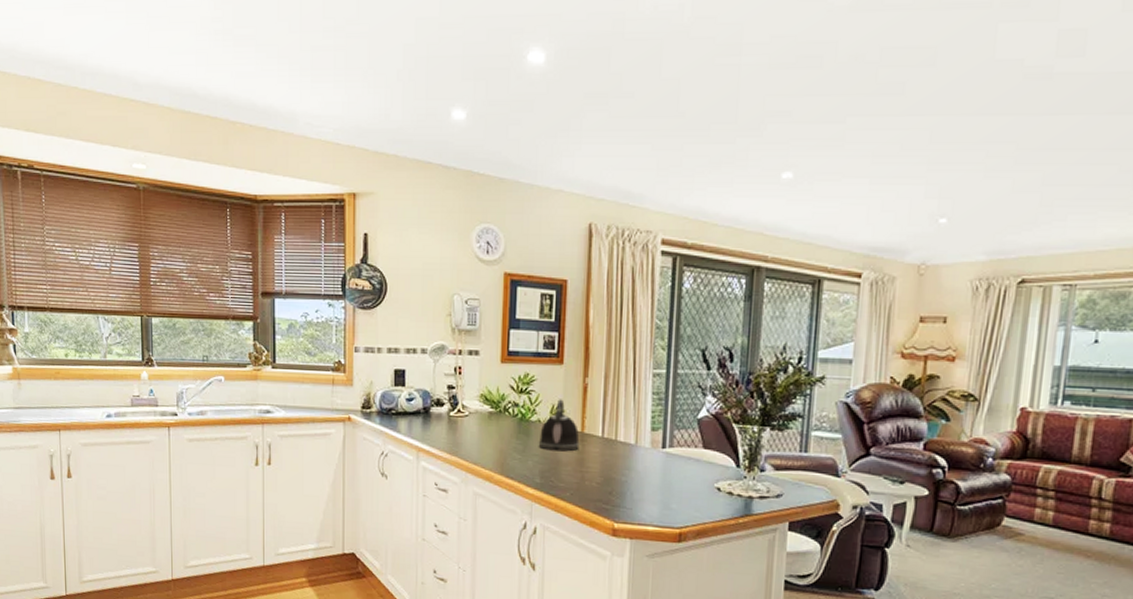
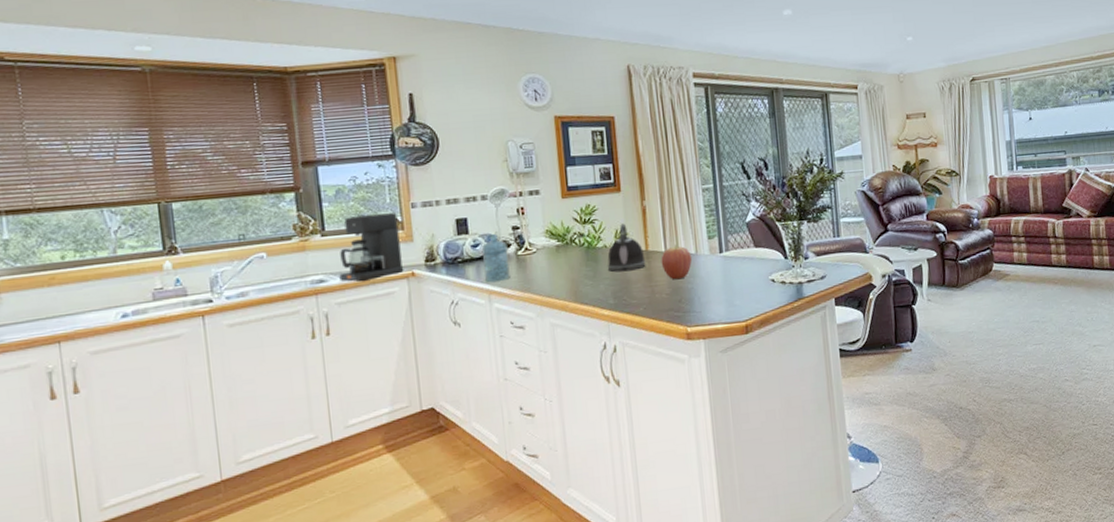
coffee maker: none [284,353,342,419] -> present [339,213,404,282]
canister: none [415,389,442,441] -> present [481,233,510,283]
fruit: none [596,430,630,470] -> present [661,244,692,280]

